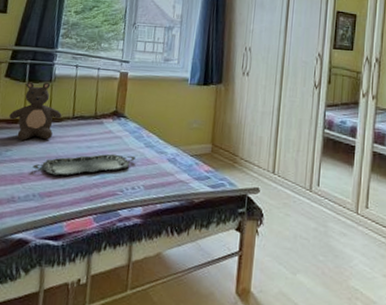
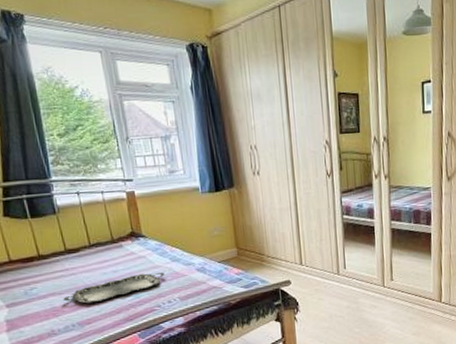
teddy bear: present [9,81,62,140] -> none [22,214,78,277]

